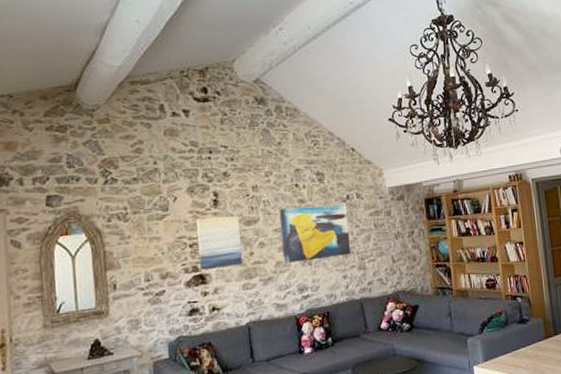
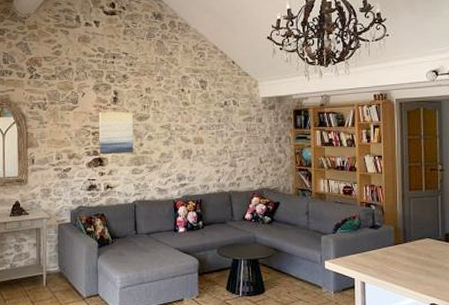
wall art: present [279,205,351,263] -> none [166,108,225,155]

